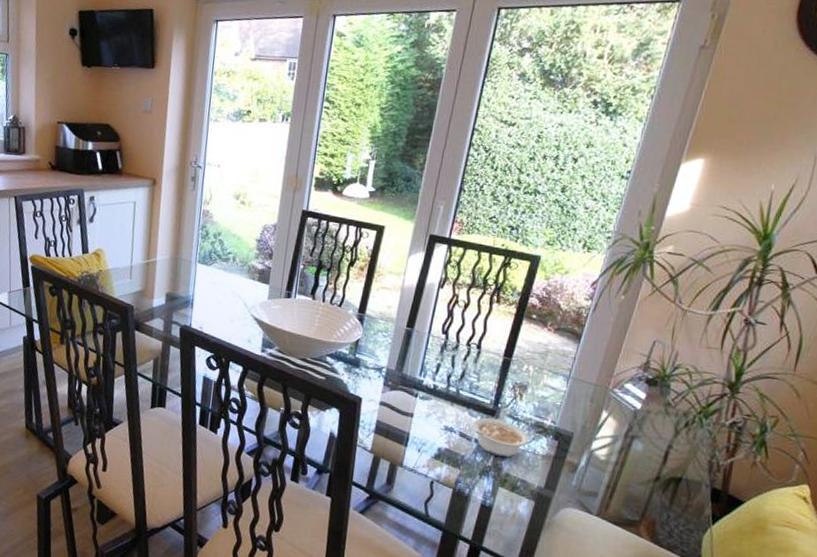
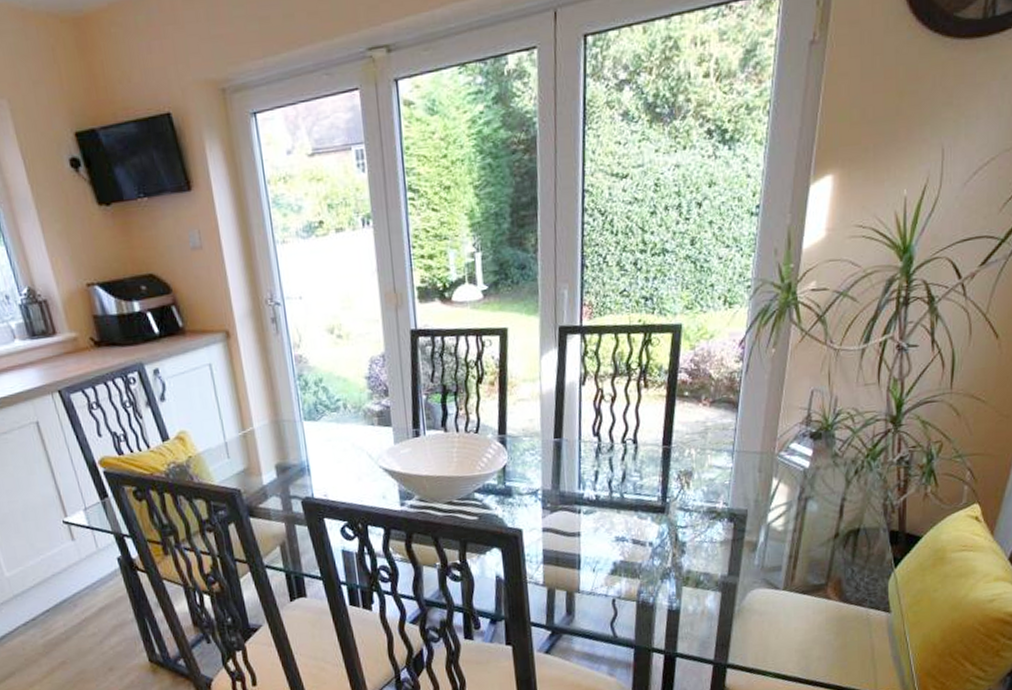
legume: present [473,417,529,458] -> none [645,514,704,555]

